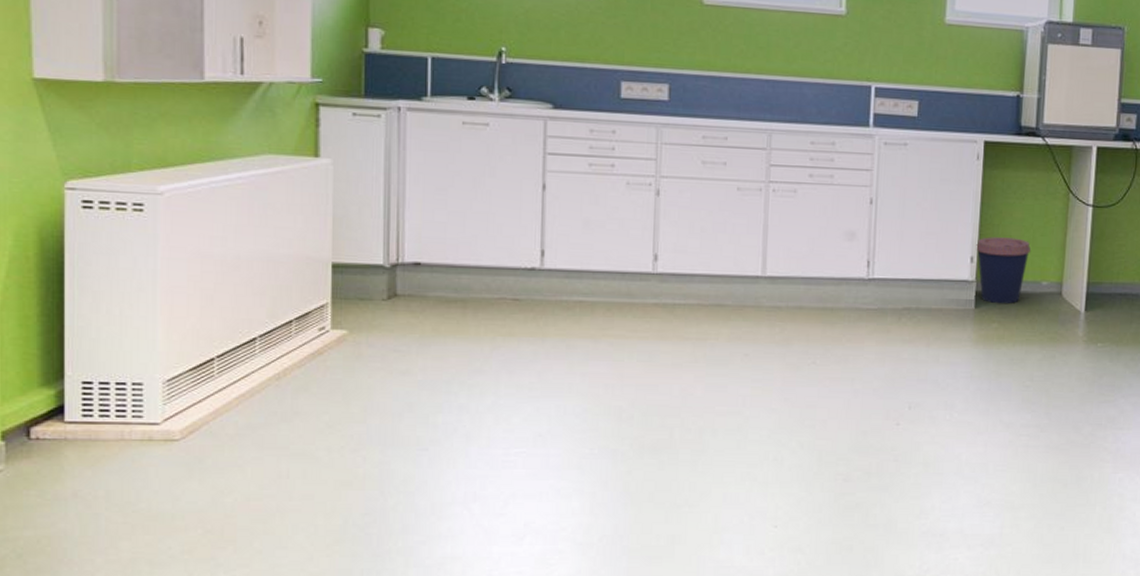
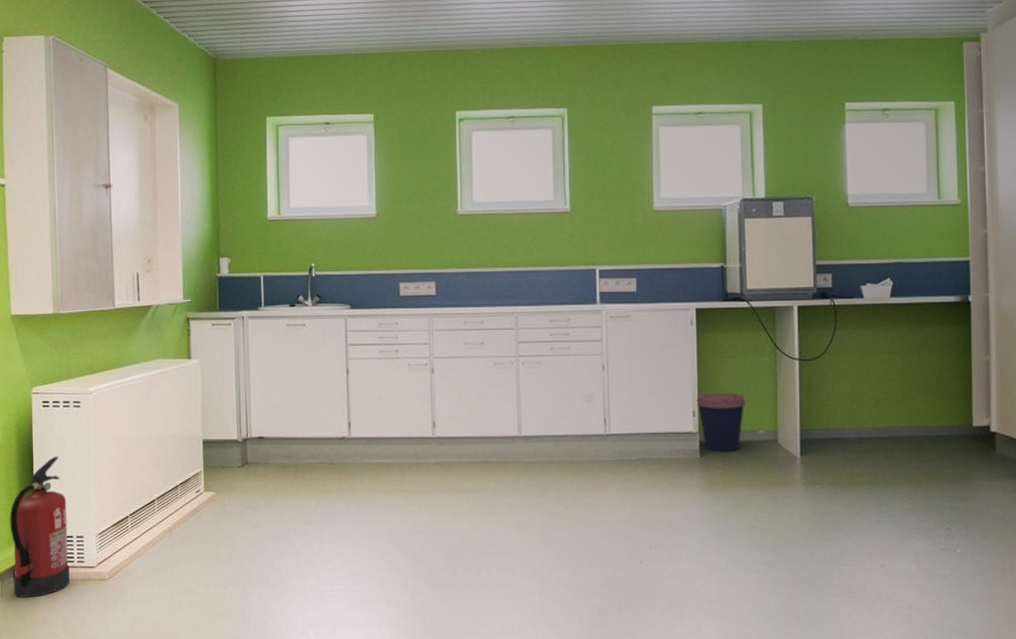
fire extinguisher: none [23,276,119,463] -> present [10,456,70,597]

